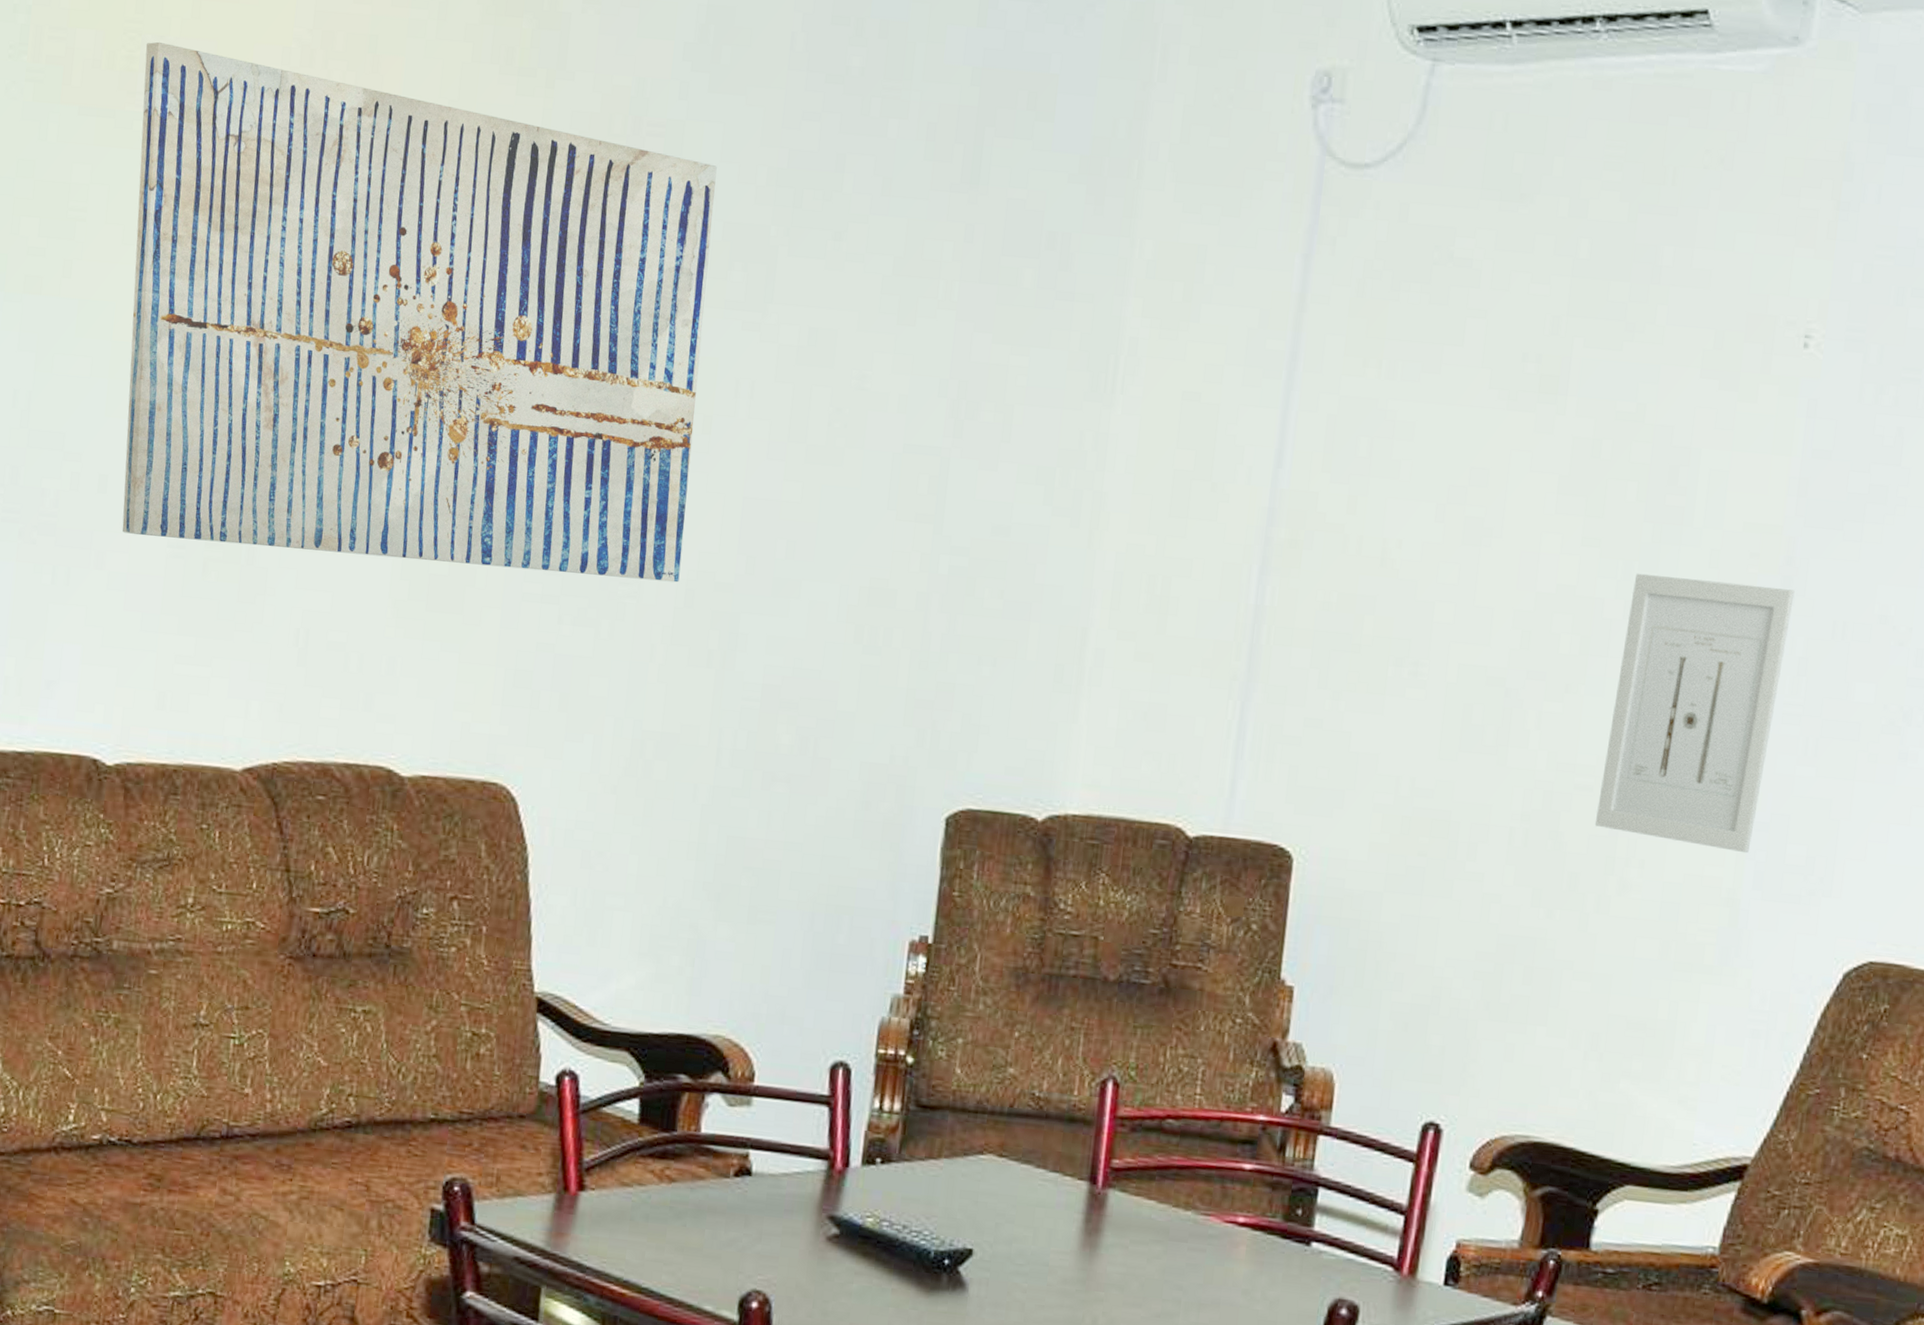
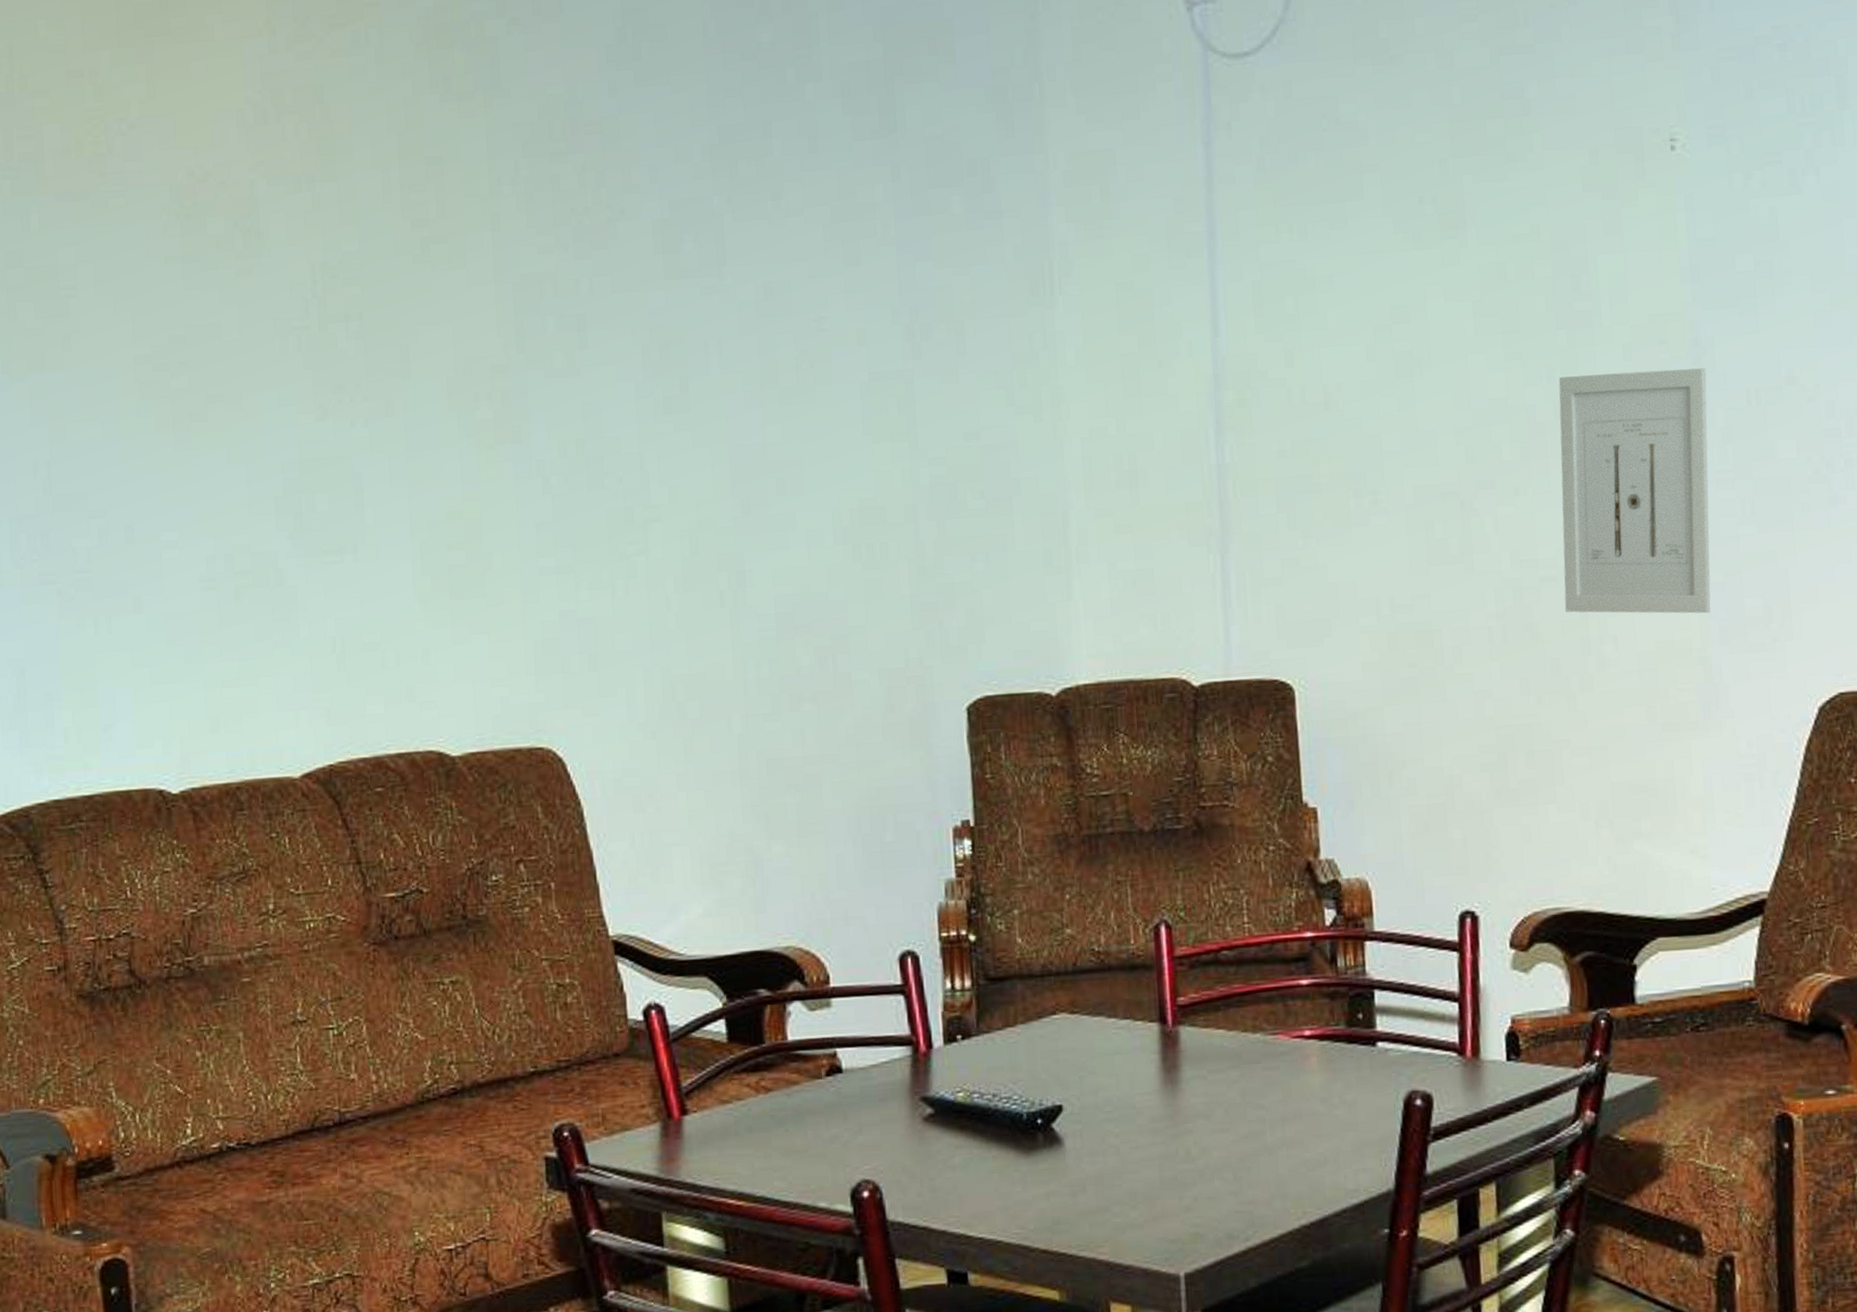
wall art: present [122,41,717,583] -> none [110,124,682,576]

